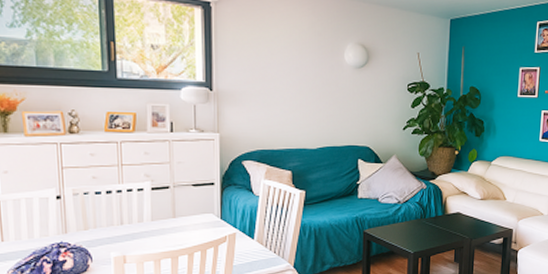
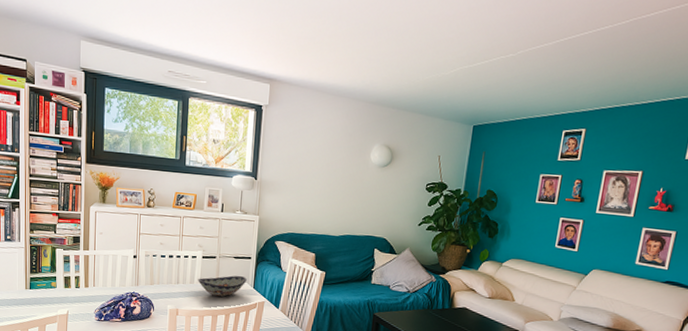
decorative bowl: none [148,205,212,234] -> present [198,275,247,297]

